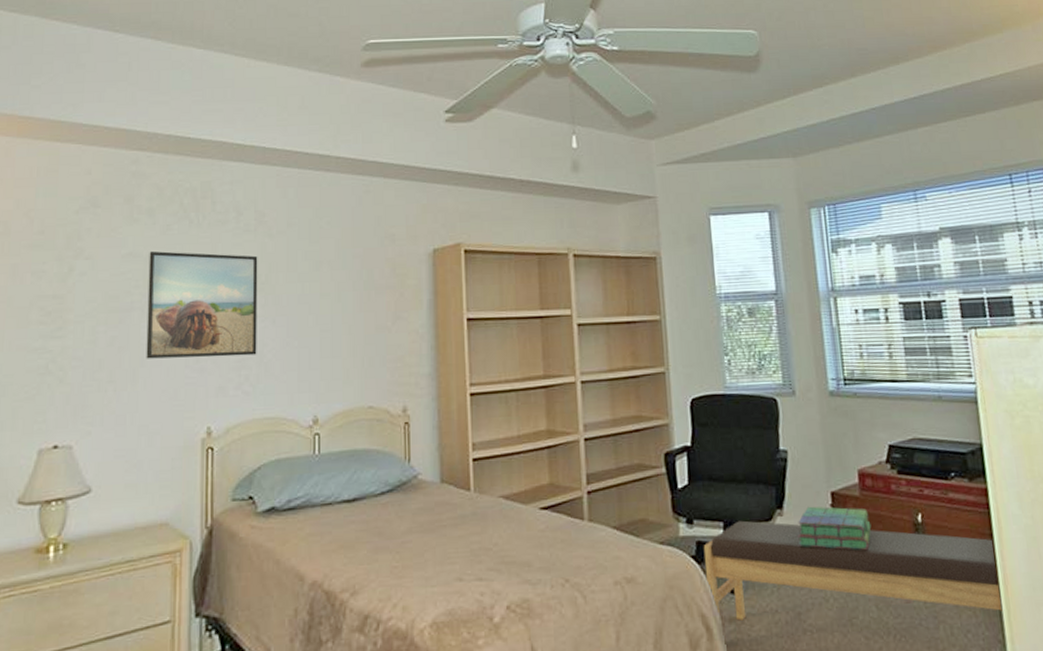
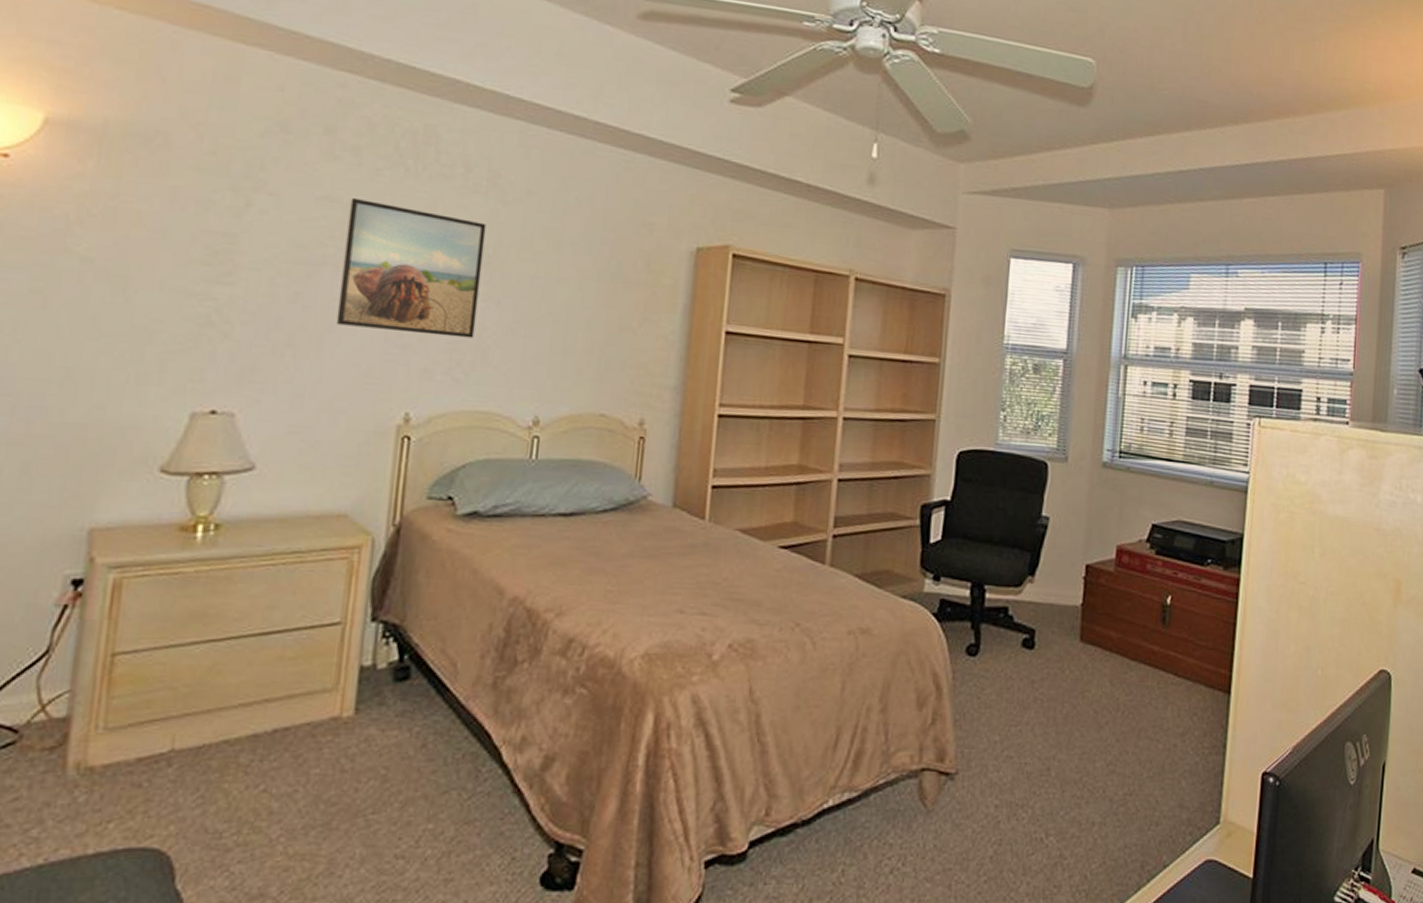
bench: present [703,520,1003,621] -> none [943,583,1234,698]
stack of books: present [798,506,872,550] -> none [1044,576,1120,626]

